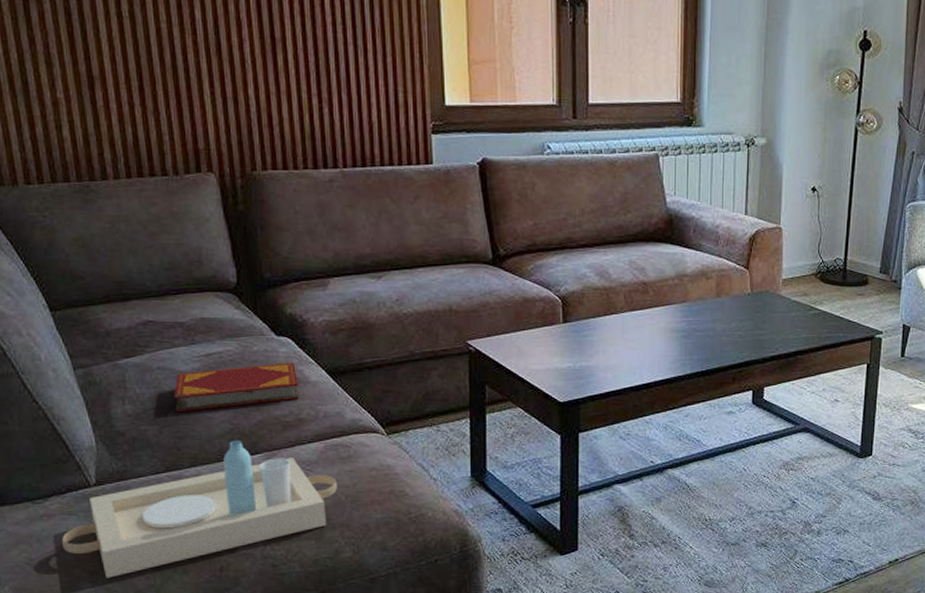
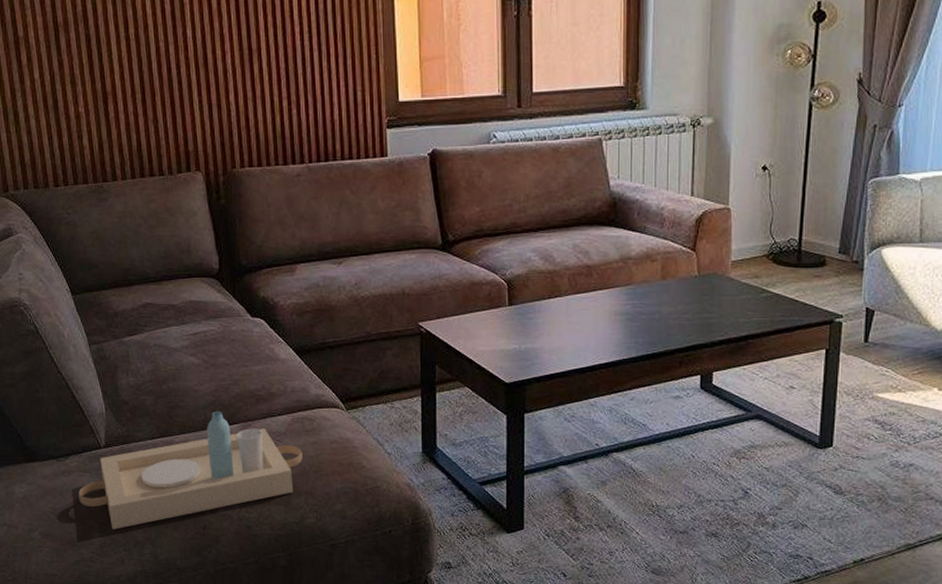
hardback book: present [173,362,300,413] -> none [167,341,271,385]

